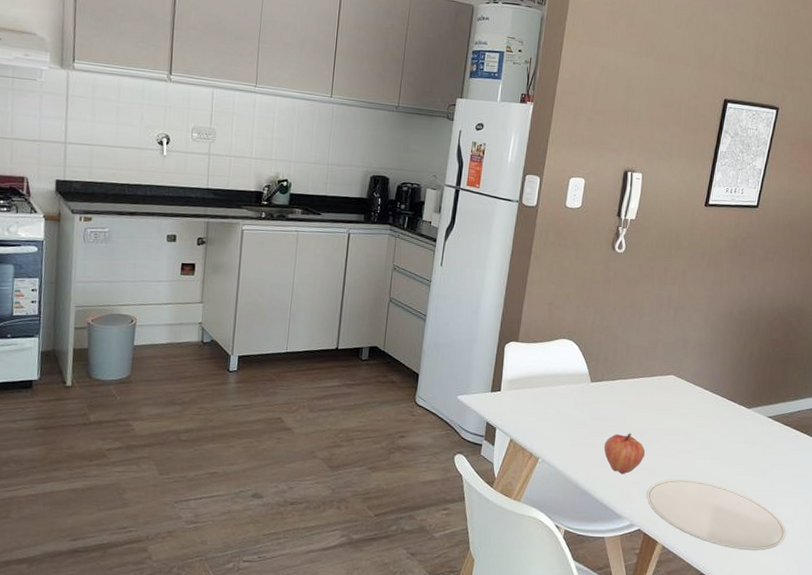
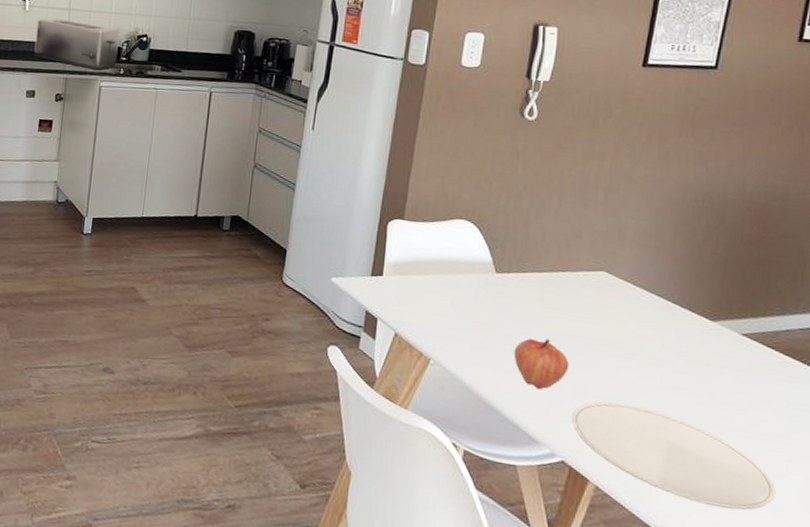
toaster: none [173,163,260,214] -> present [34,18,120,70]

